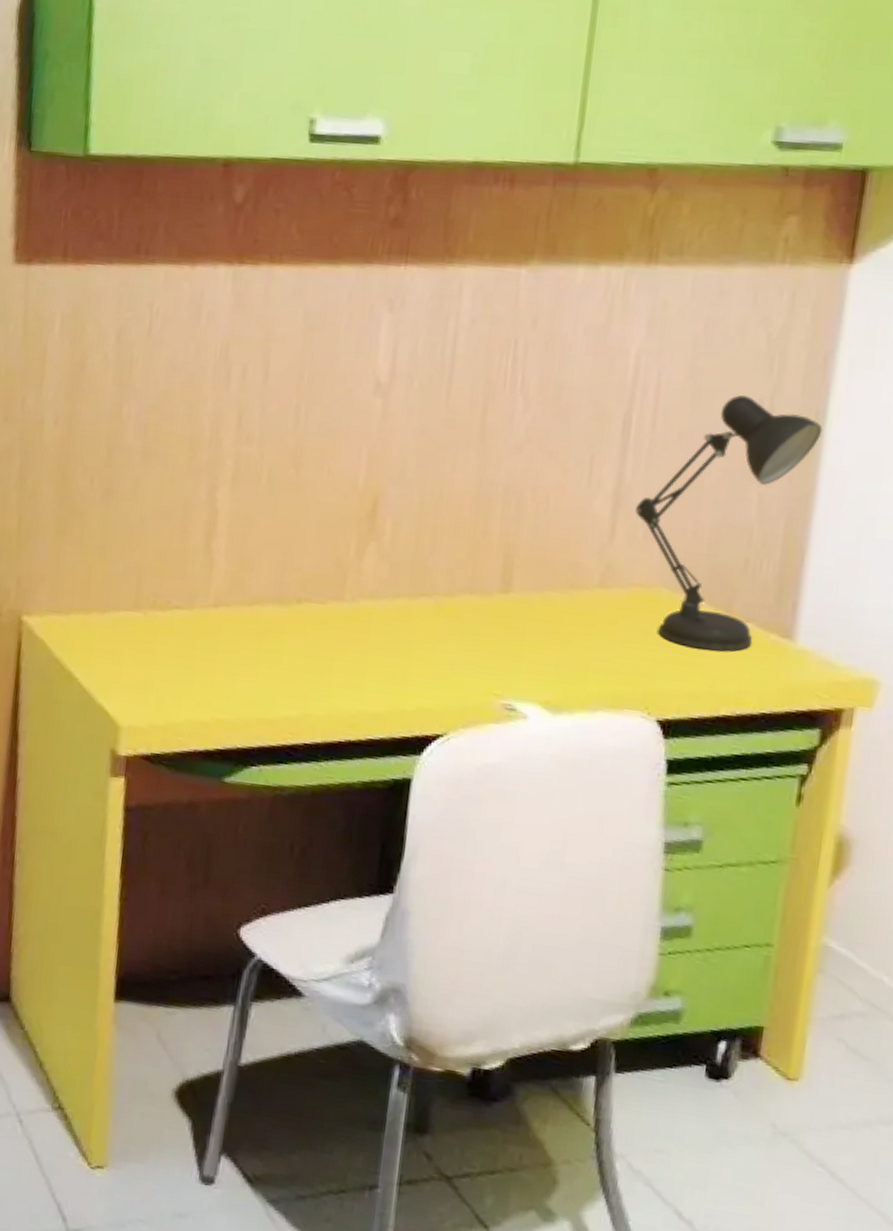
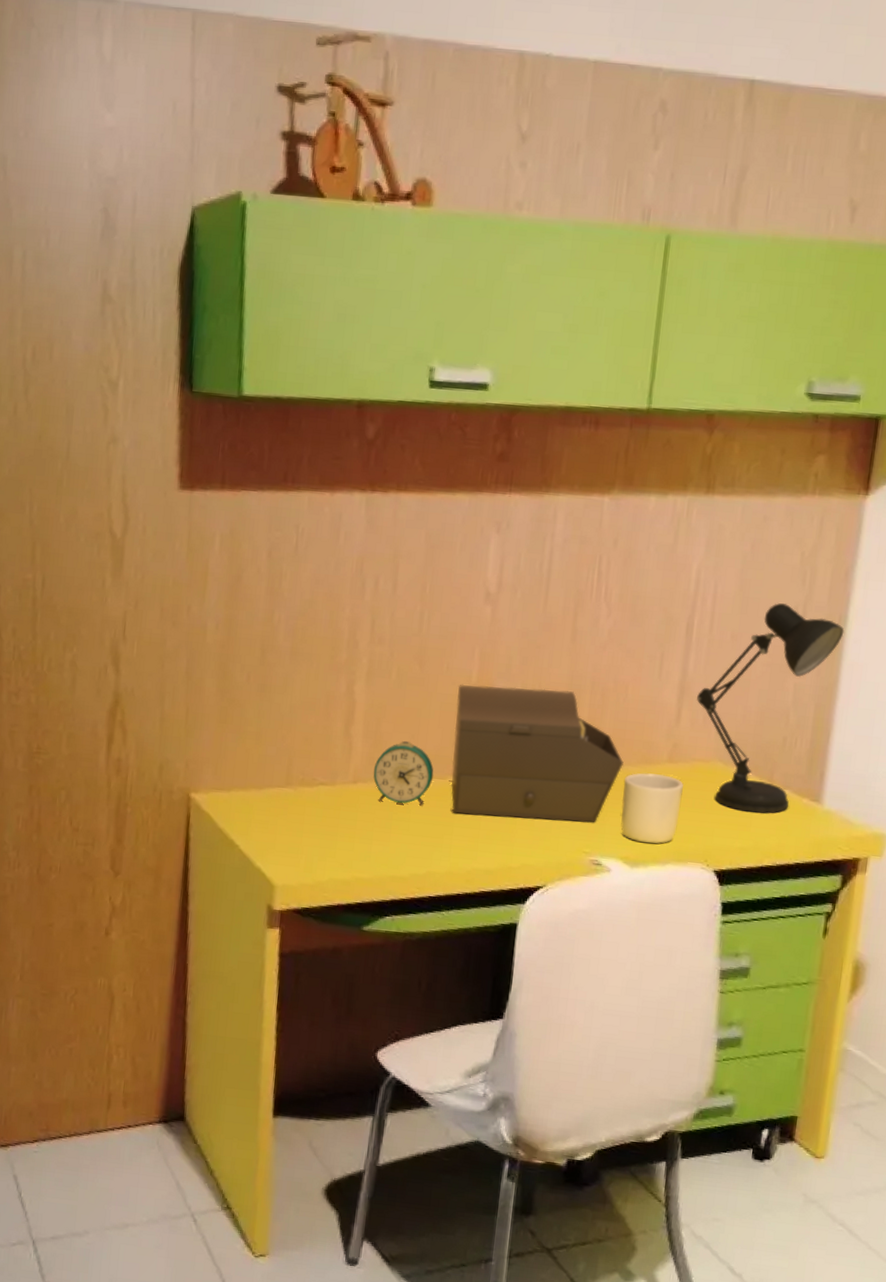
alarm clock: none [238,557,312,635] -> present [373,740,434,805]
sewing box: none [332,491,544,659] -> present [451,684,624,823]
mug: none [540,599,619,686] -> present [621,773,683,844]

